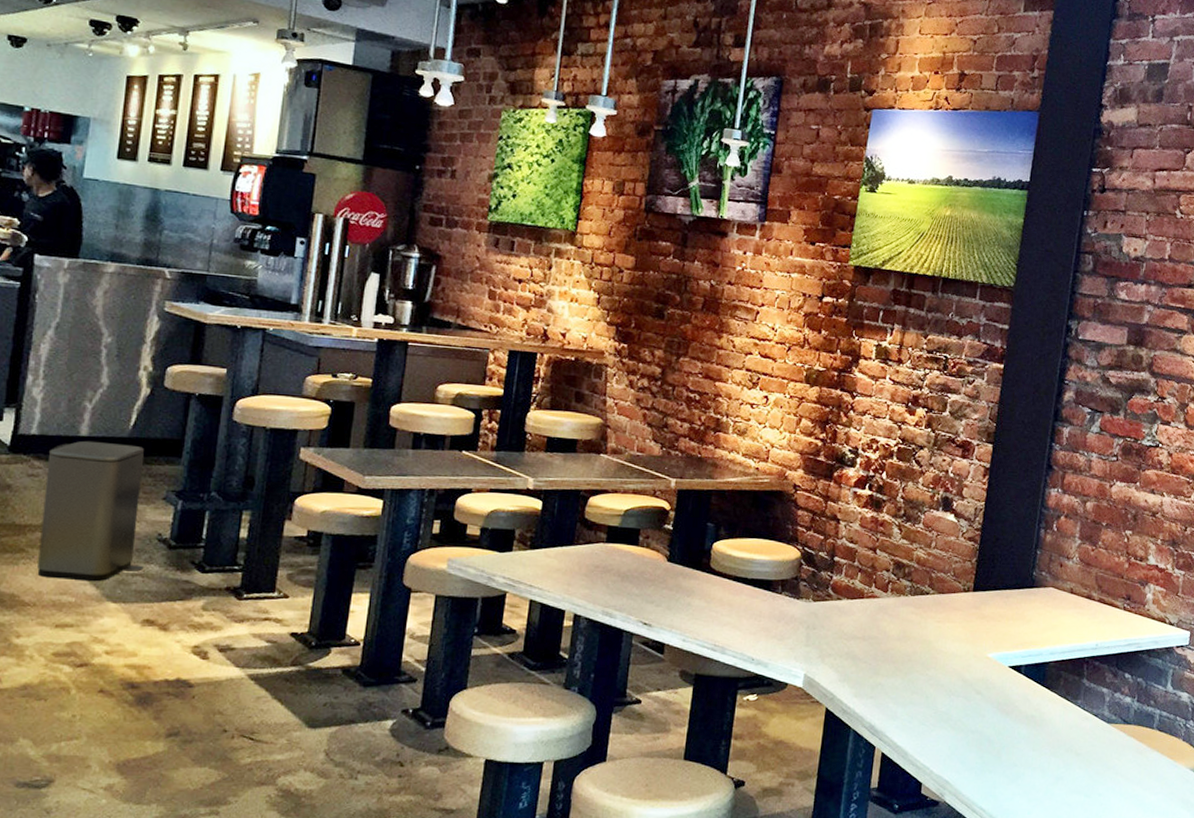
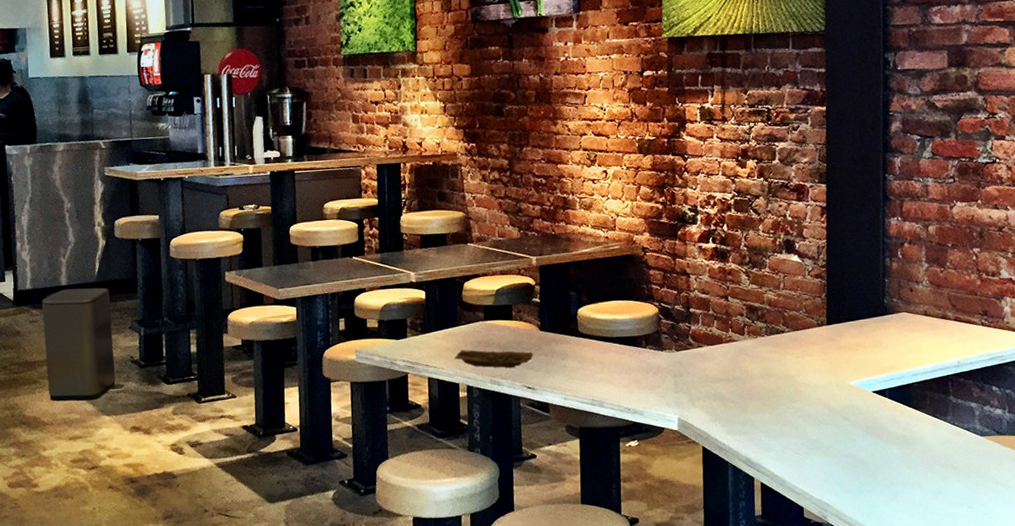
takeout container: none [564,572,656,600] -> present [454,349,534,369]

